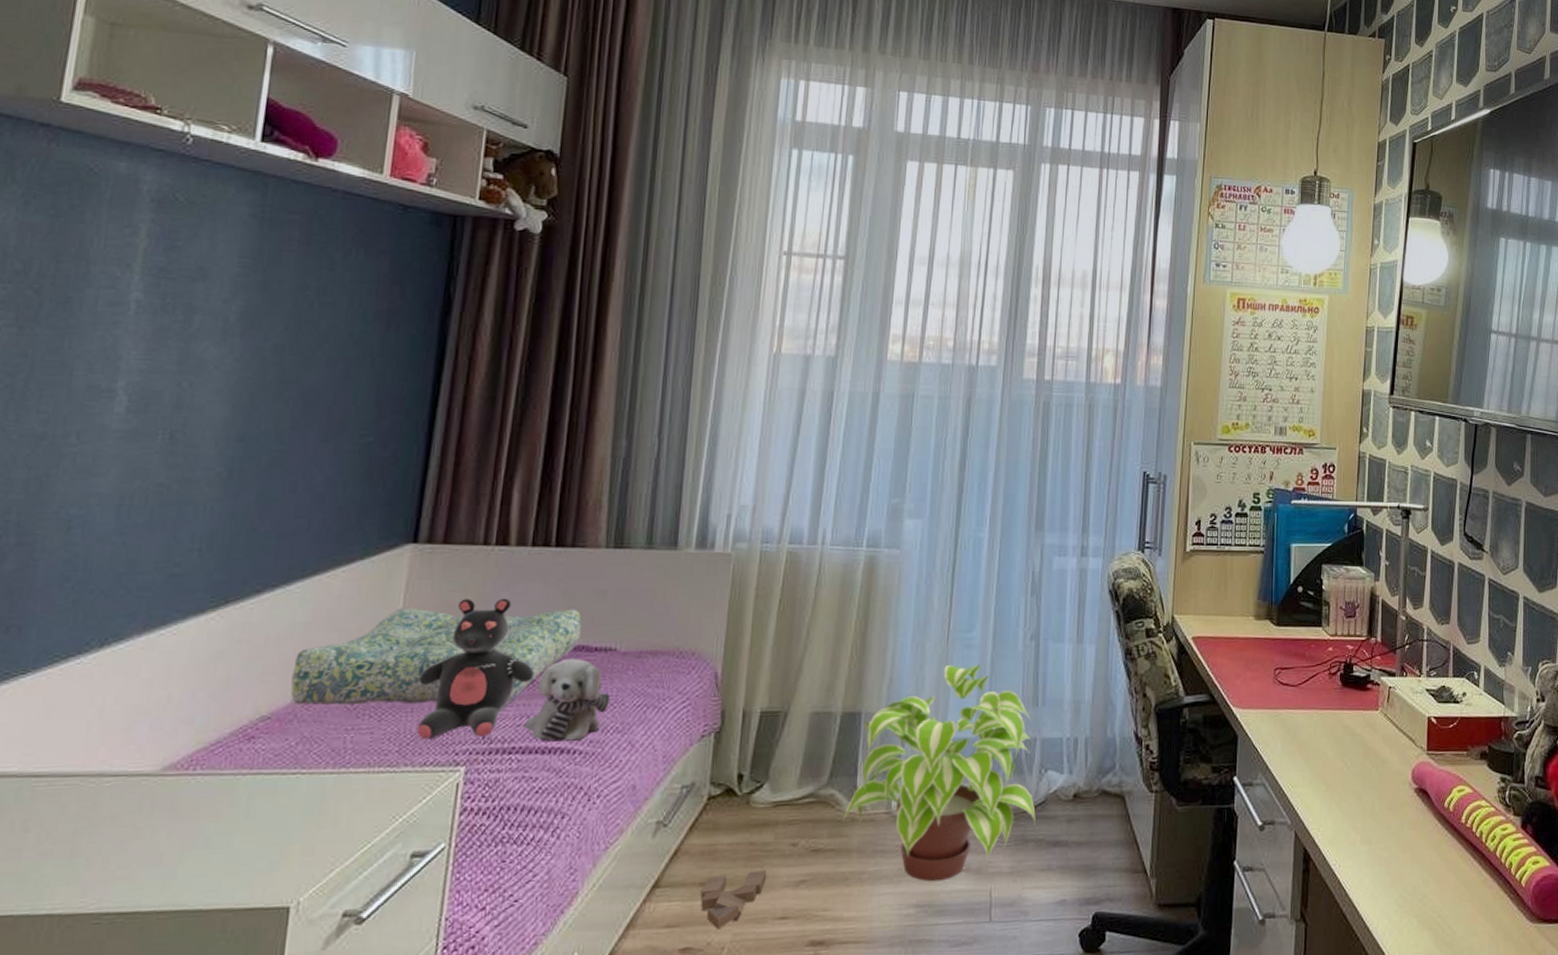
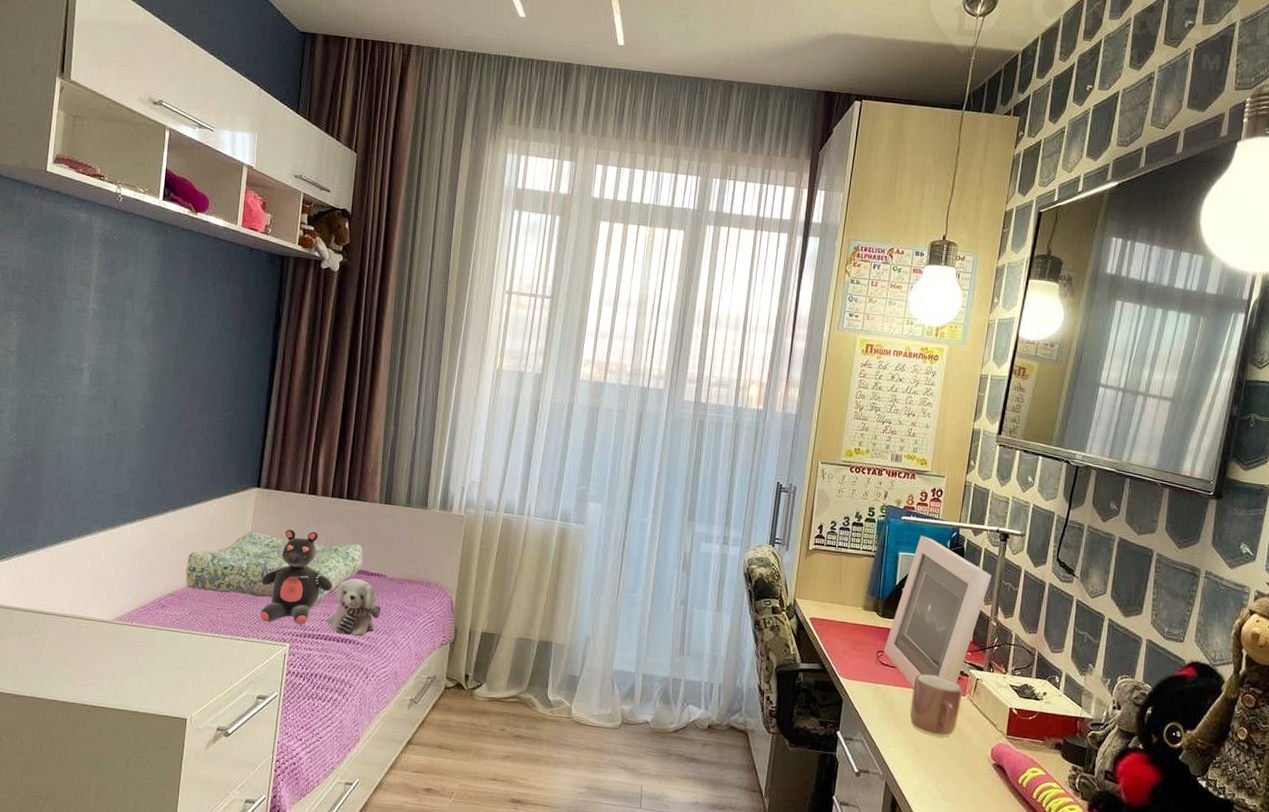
toy blocks: present [700,870,767,930] -> none [438,742,484,780]
plant: present [843,663,1036,881] -> none [537,616,678,772]
picture frame: none [1281,521,1396,708] -> present [883,535,992,688]
mug: none [1317,689,1375,766] -> present [909,673,963,738]

